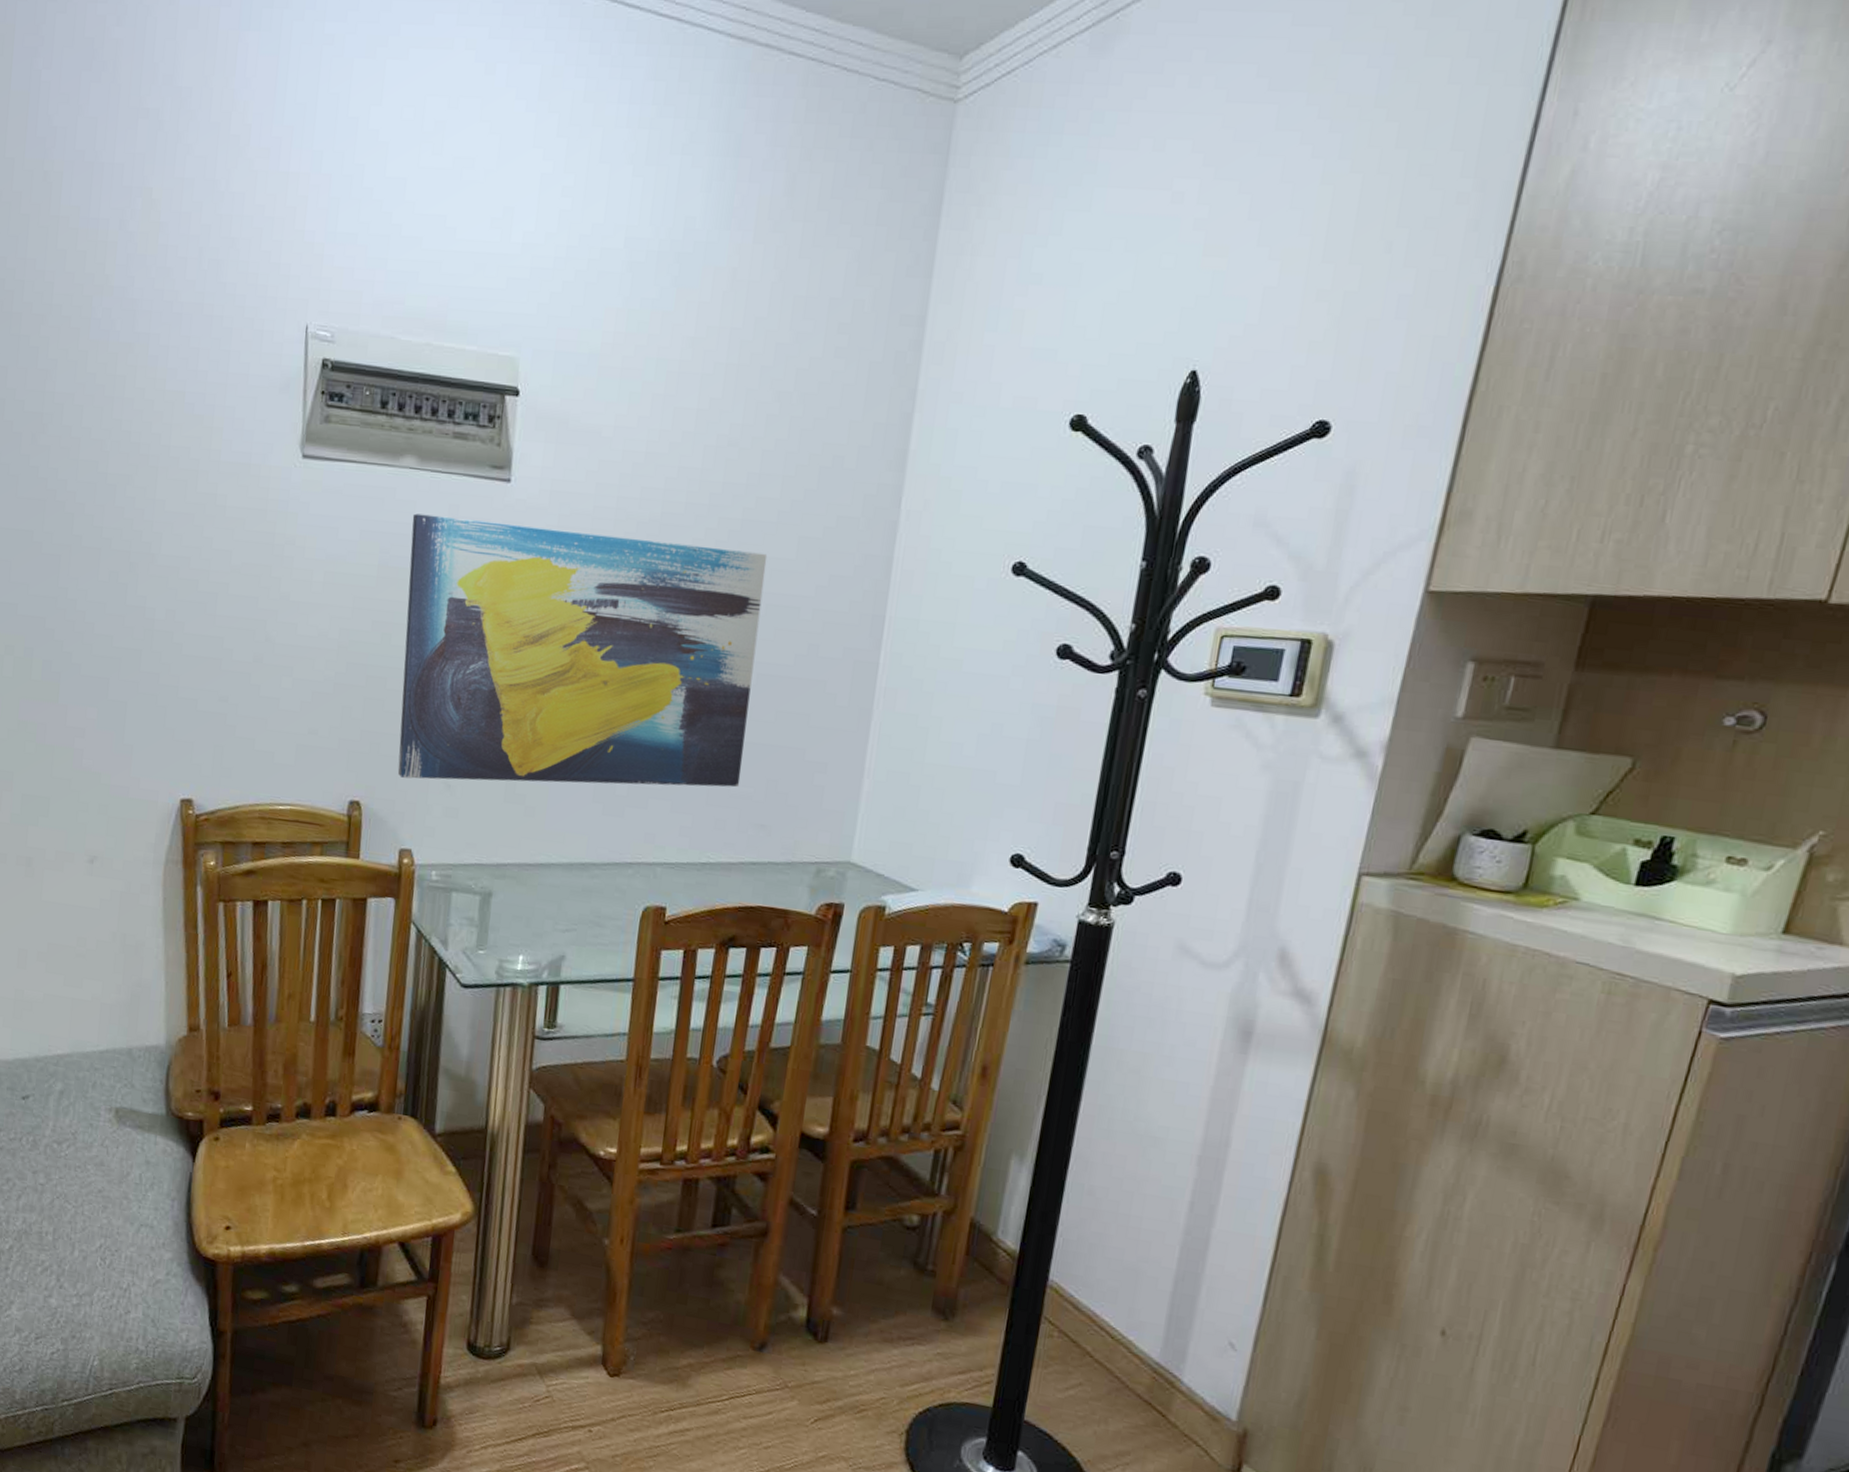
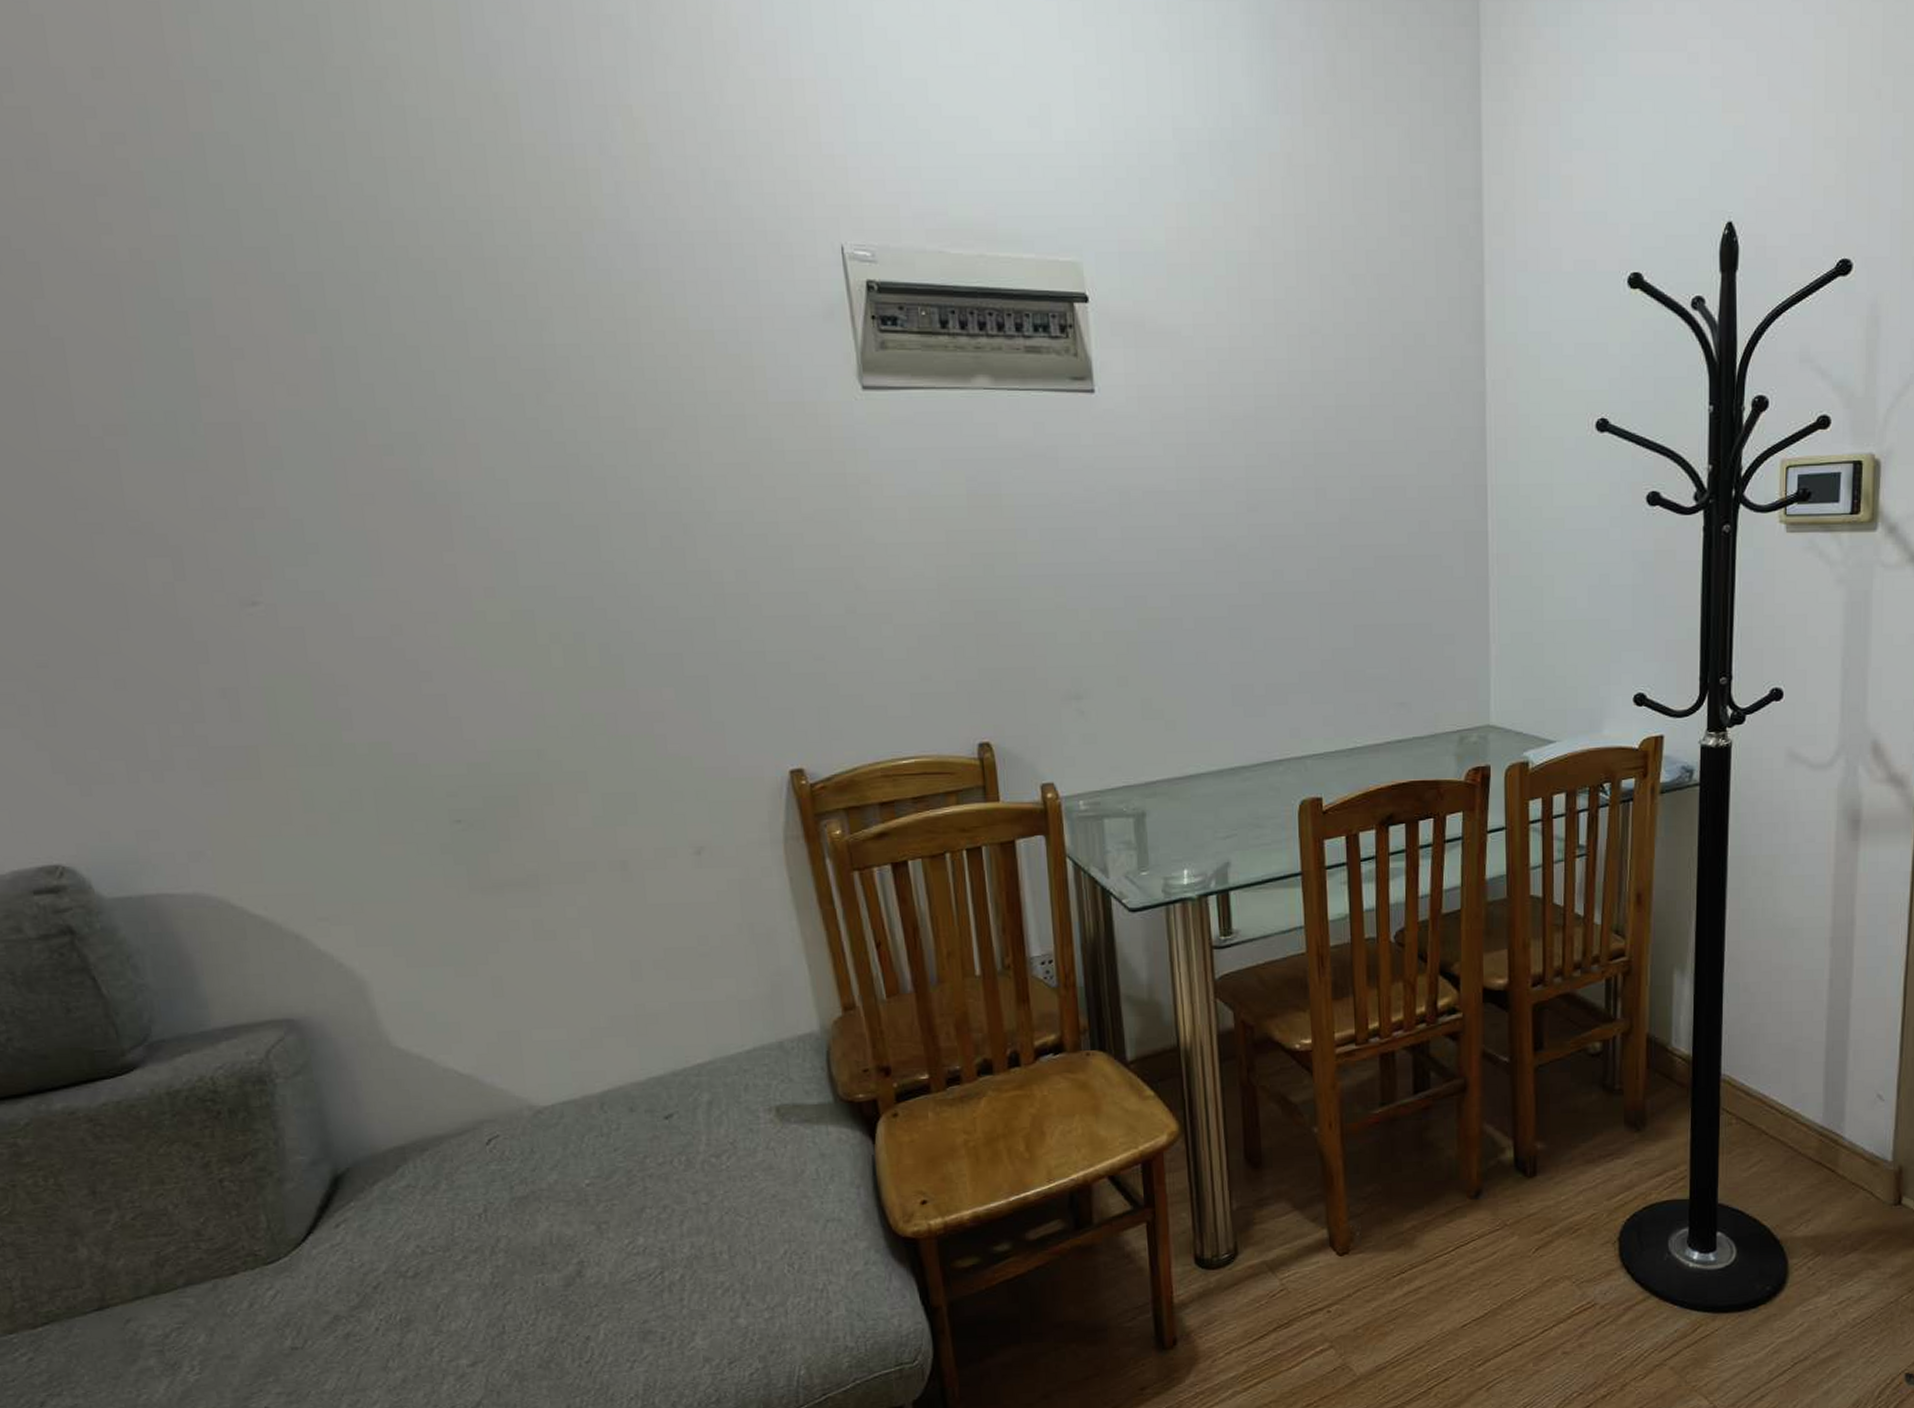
wall art: present [397,513,768,788] -> none [995,435,1374,711]

